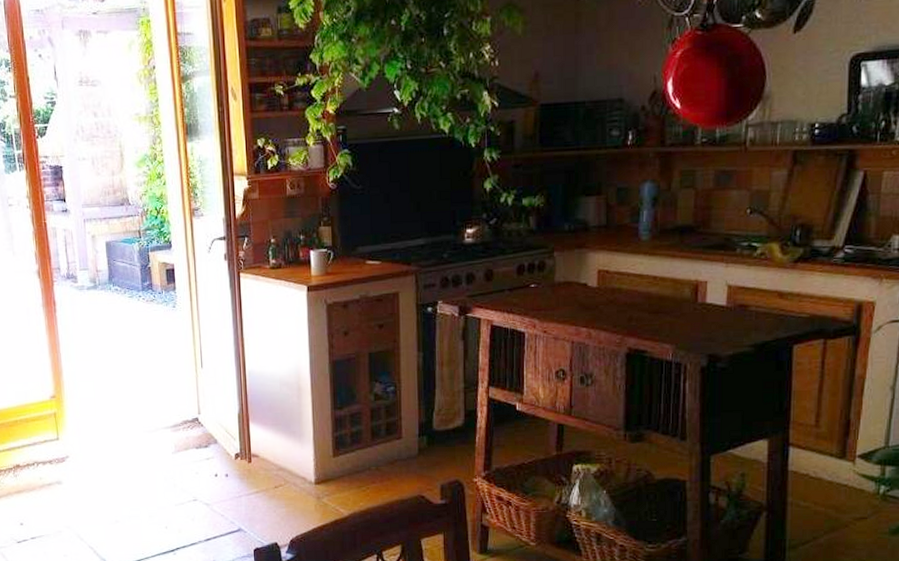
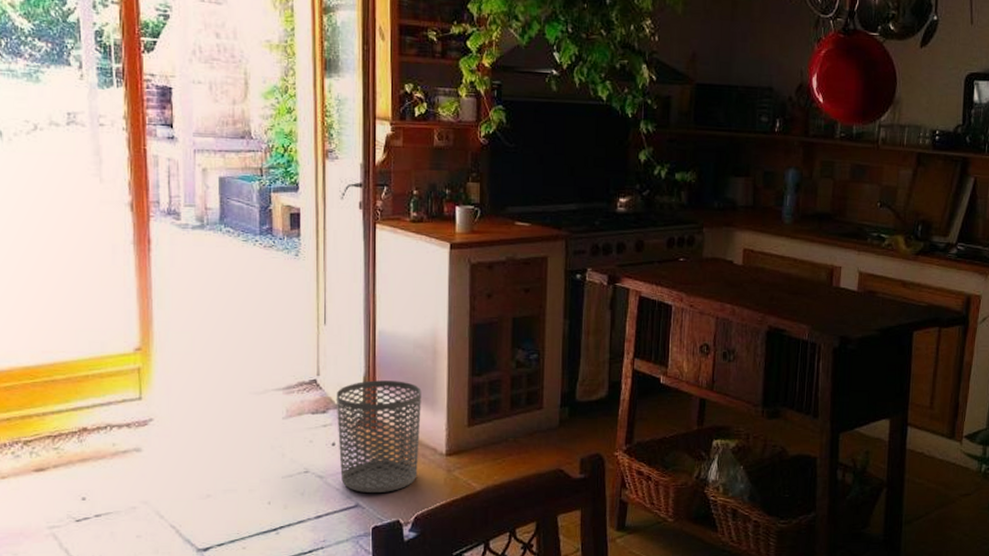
waste bin: none [215,416,291,518] -> present [336,380,422,493]

